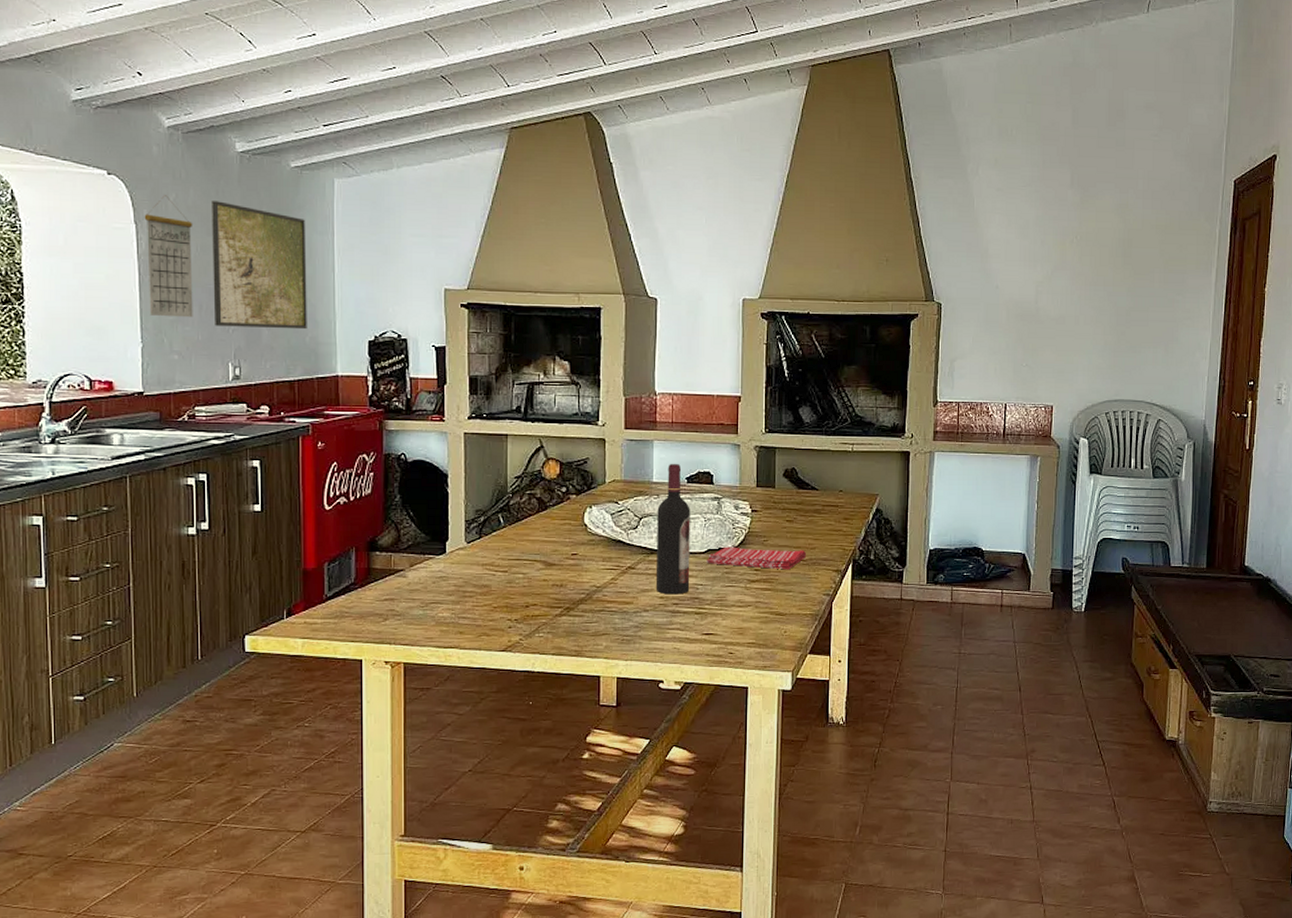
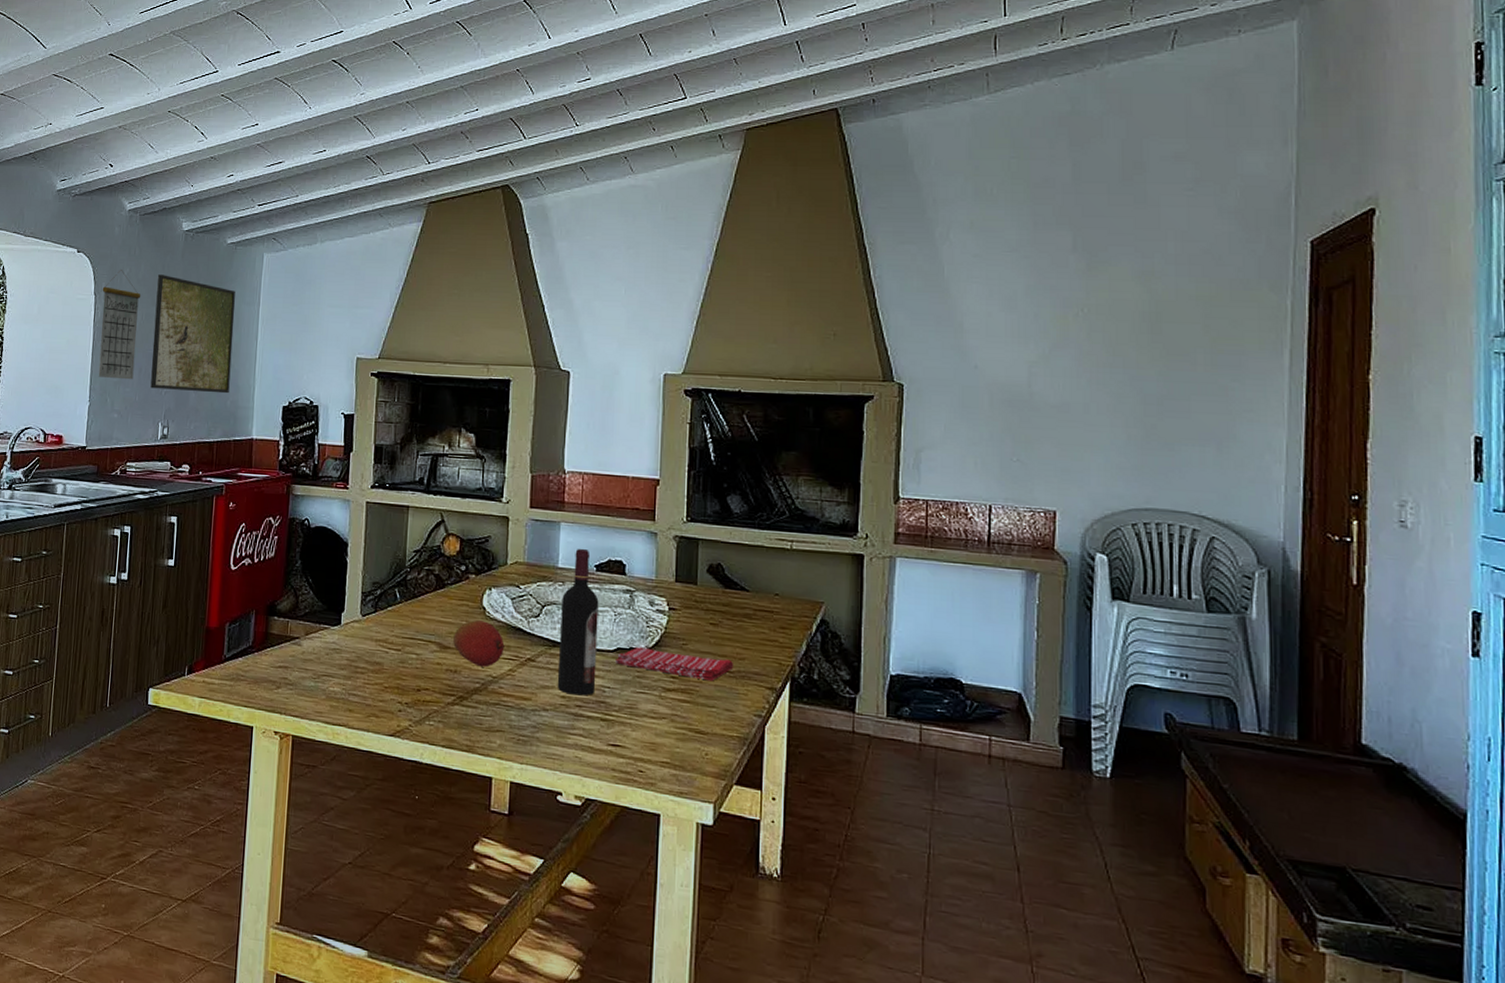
fruit: none [558,537,608,579] -> present [453,620,506,667]

